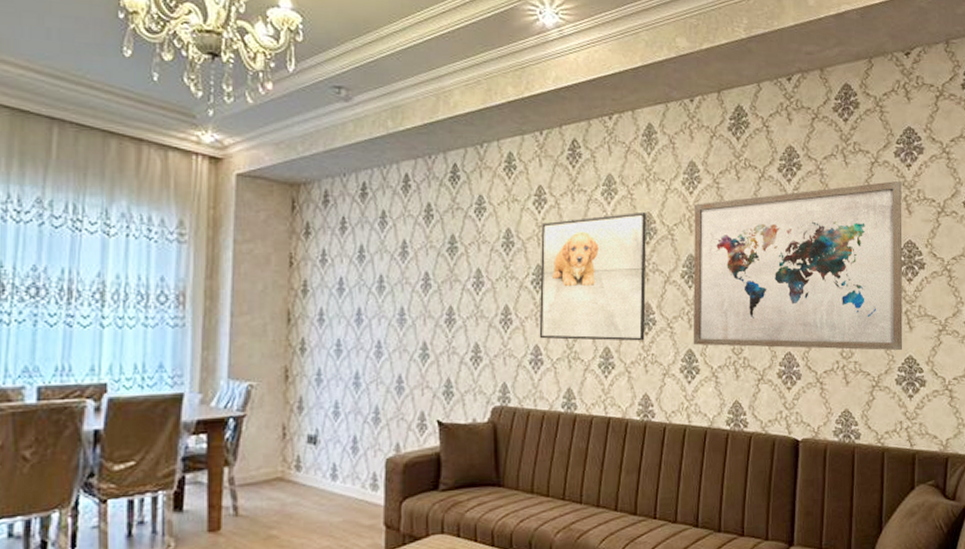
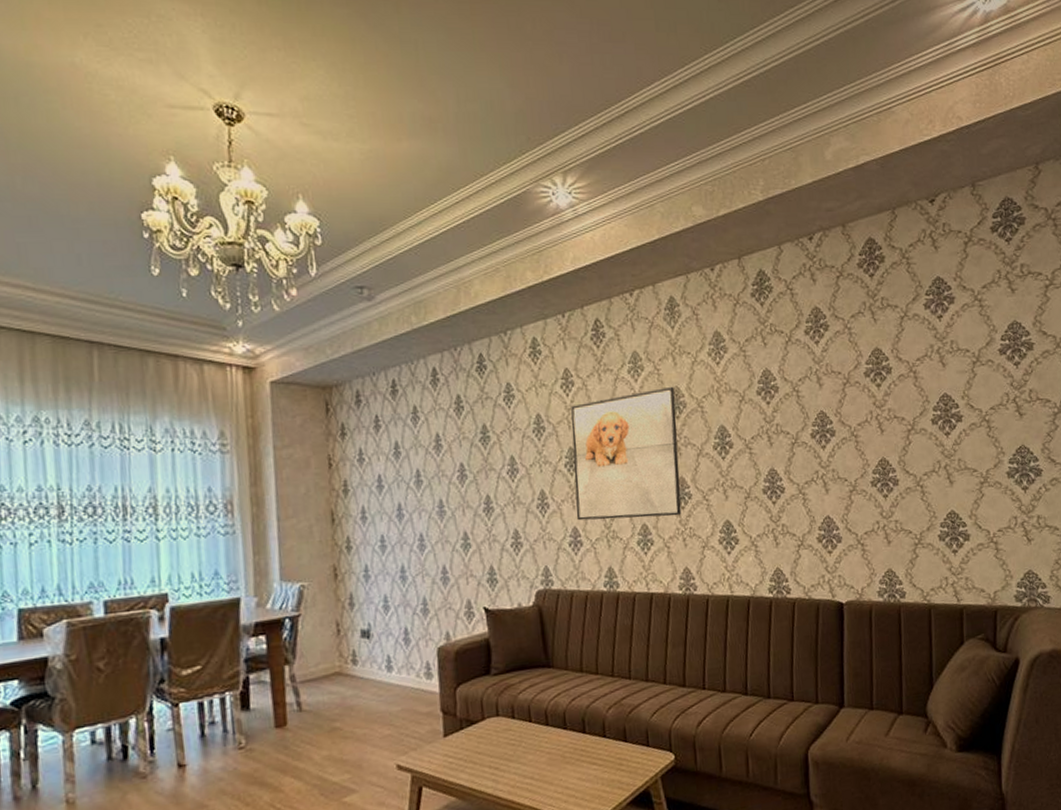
wall art: present [693,180,903,351] -> none [722,333,944,516]

